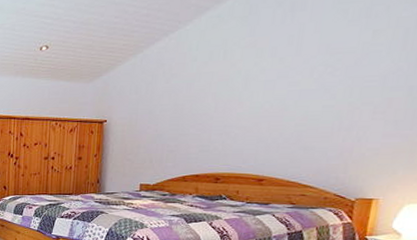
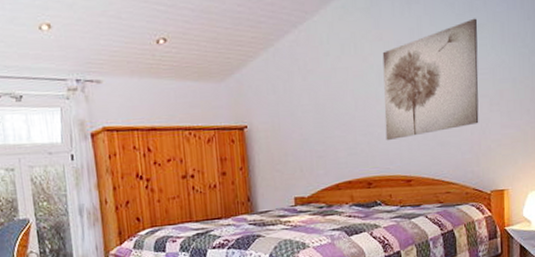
wall art: none [242,24,375,141] -> present [382,18,479,140]

